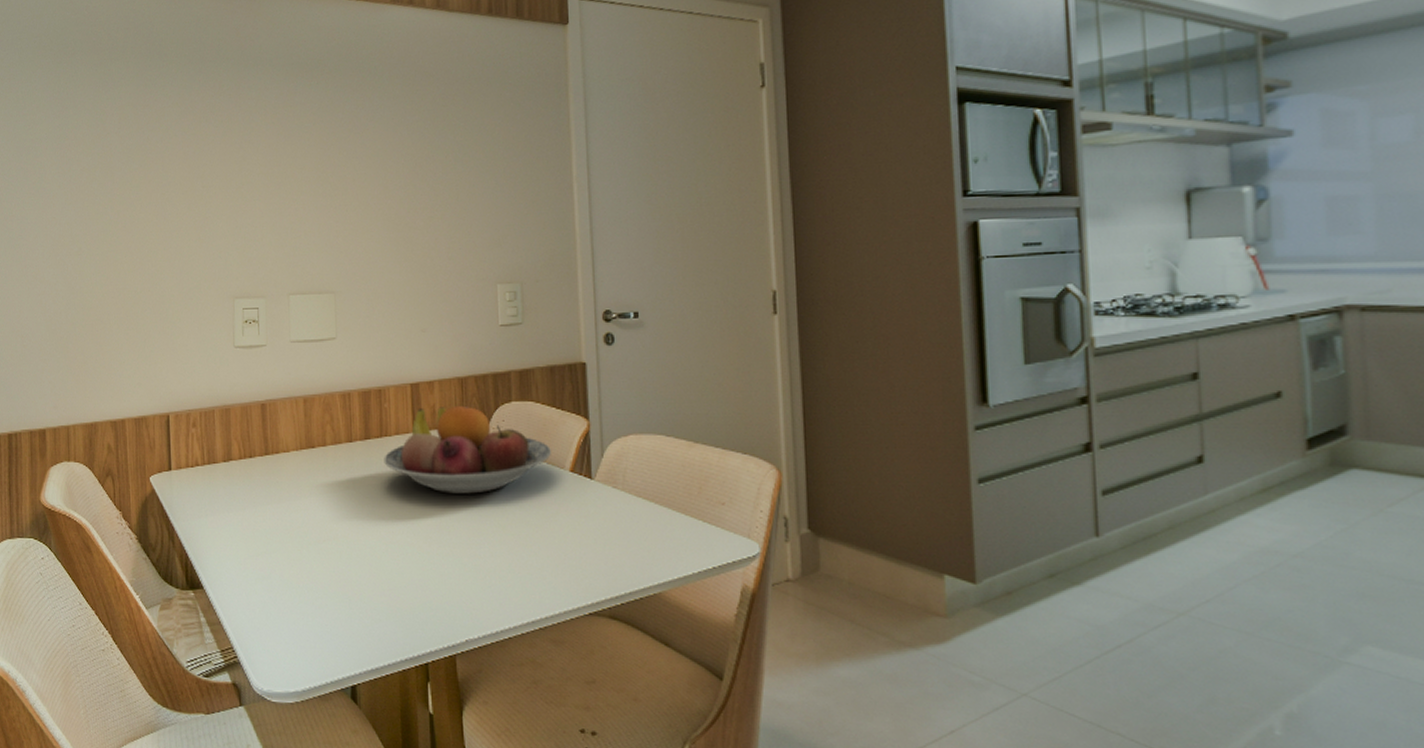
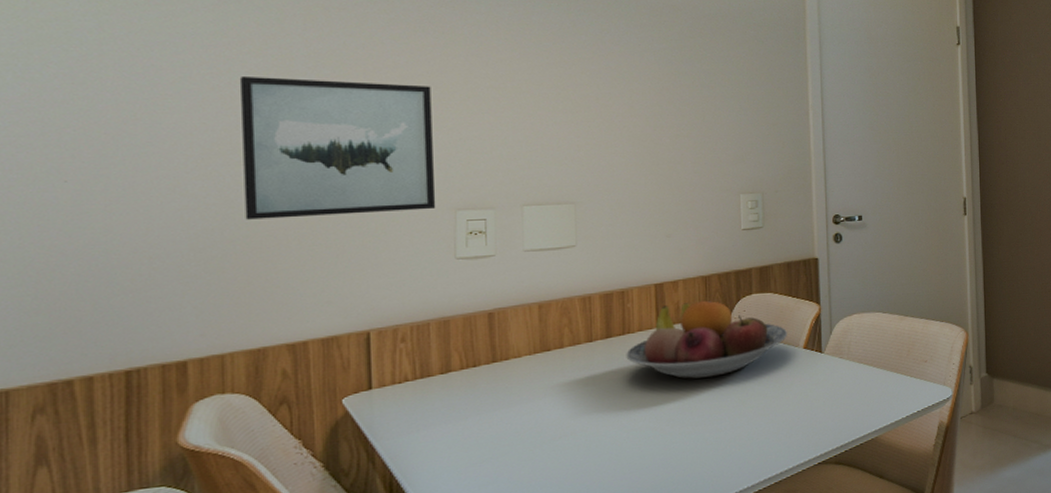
wall art: none [76,173,218,305] -> present [239,75,436,220]

